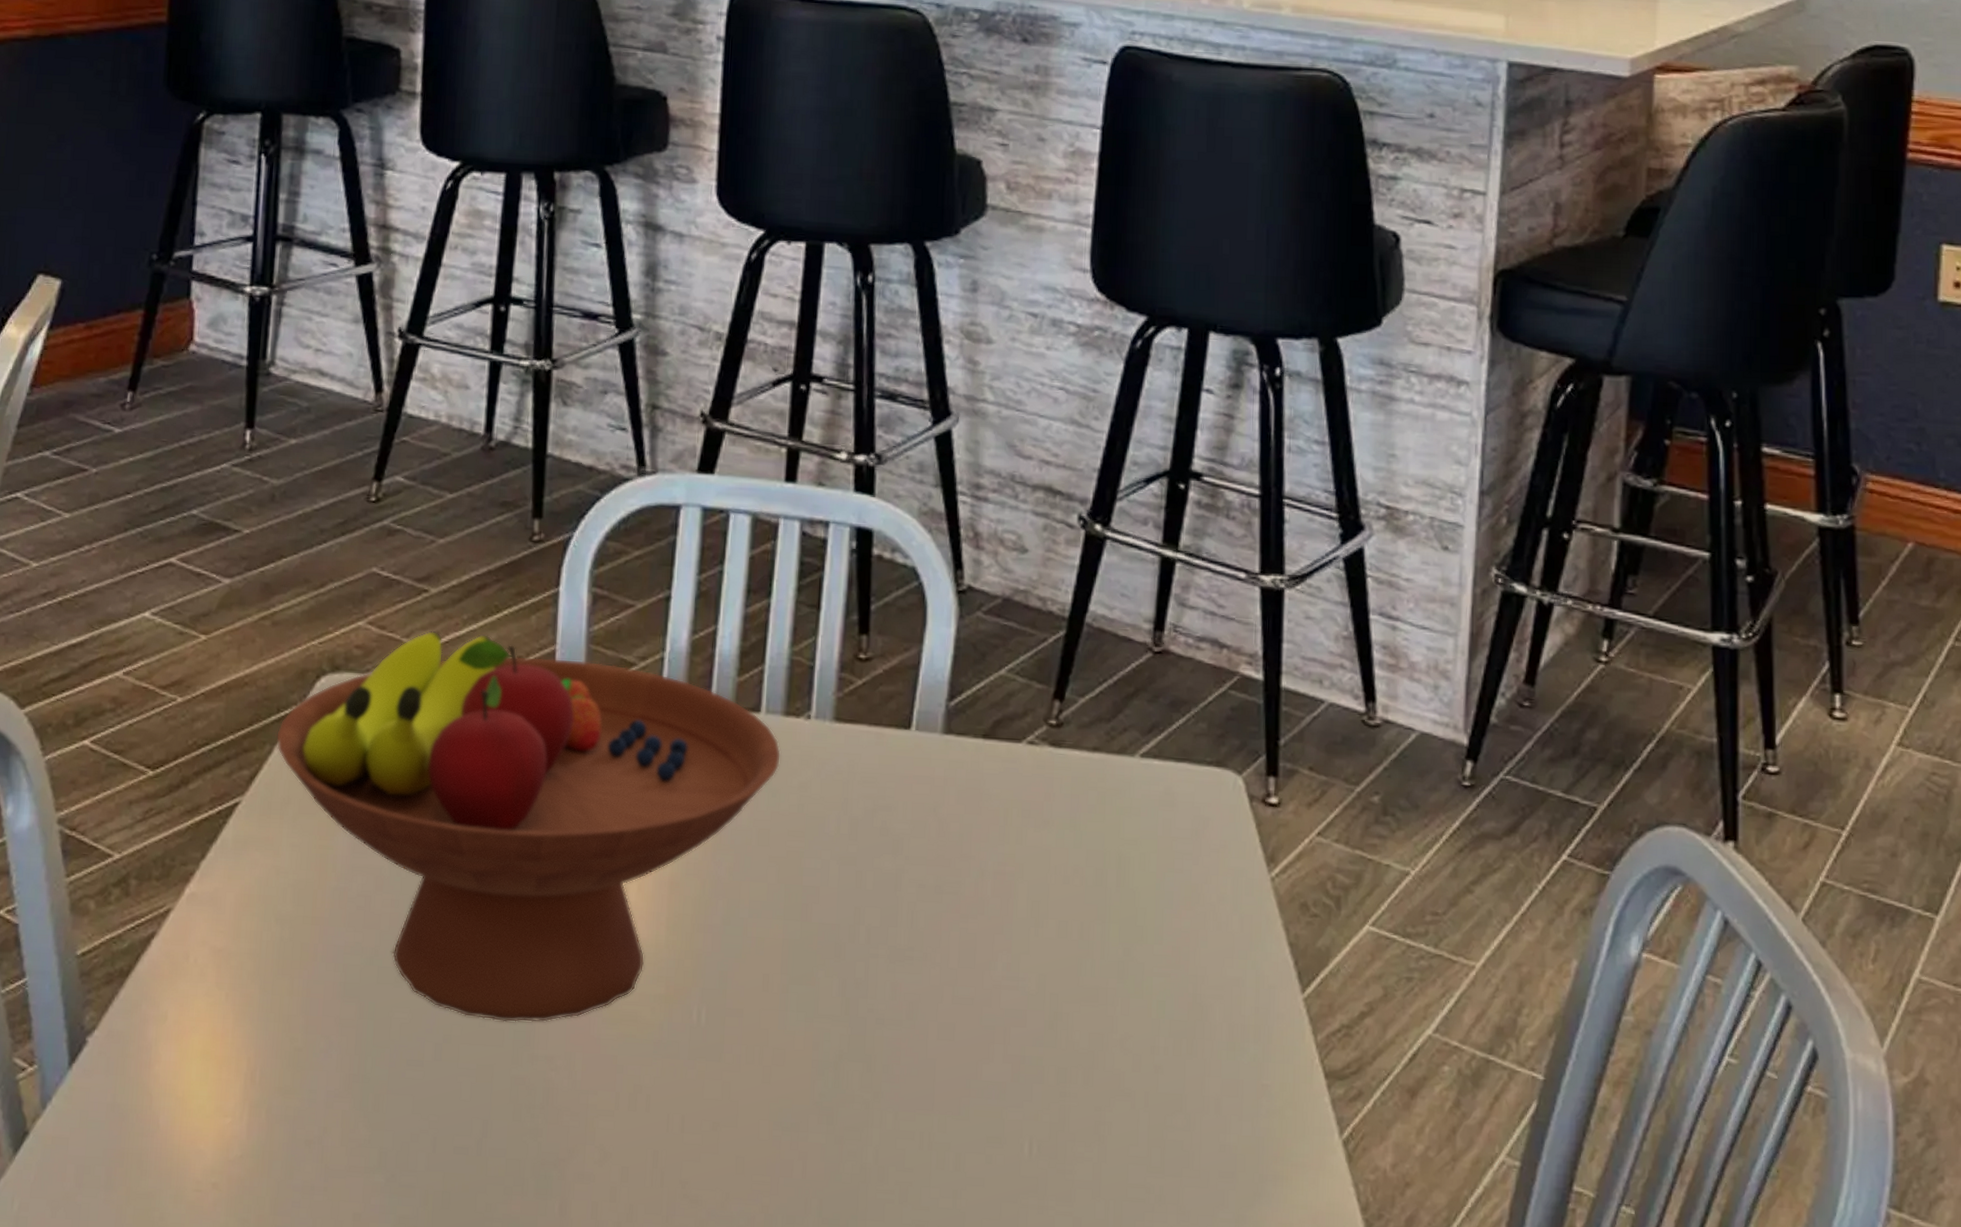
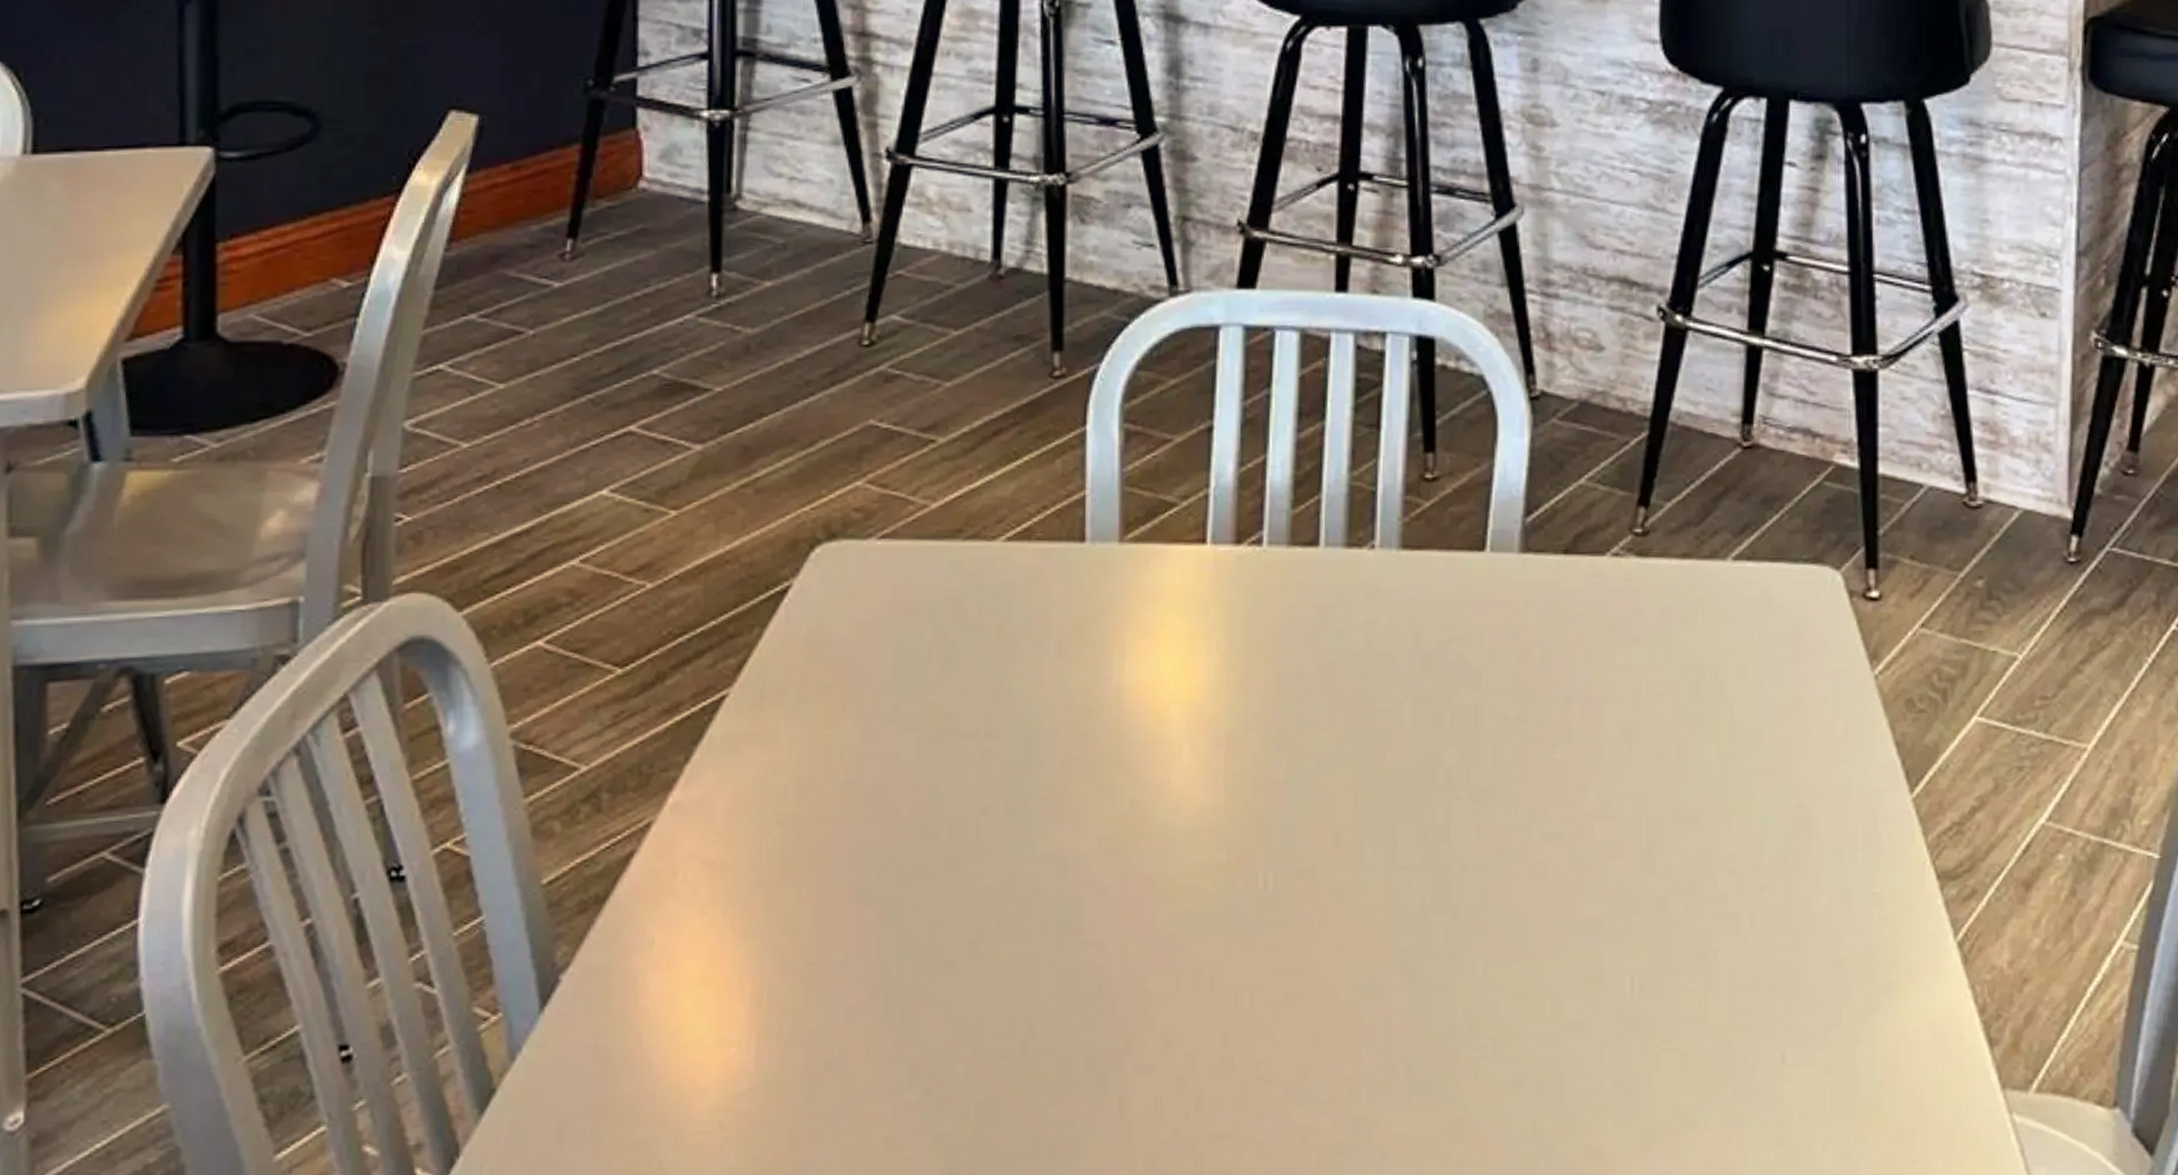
fruit bowl: present [275,630,782,1023] -> none [765,484,1344,910]

